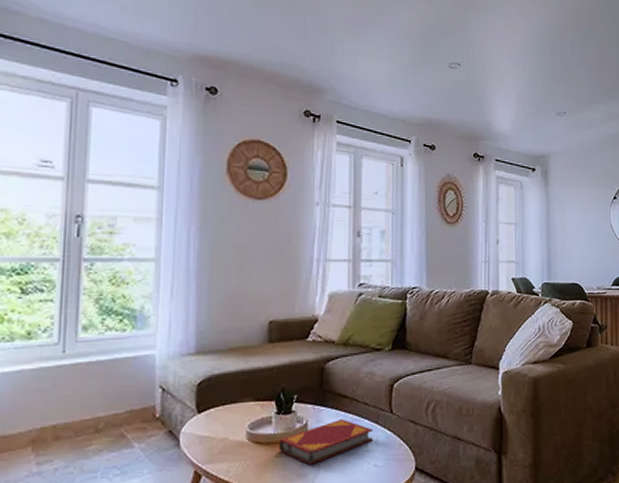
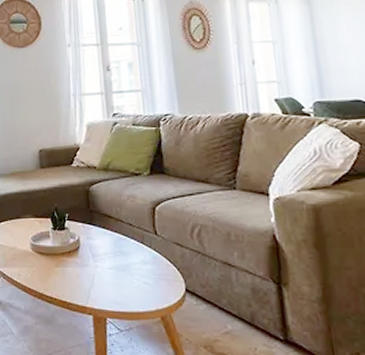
hardback book: present [278,418,373,465] -> none [56,237,141,276]

